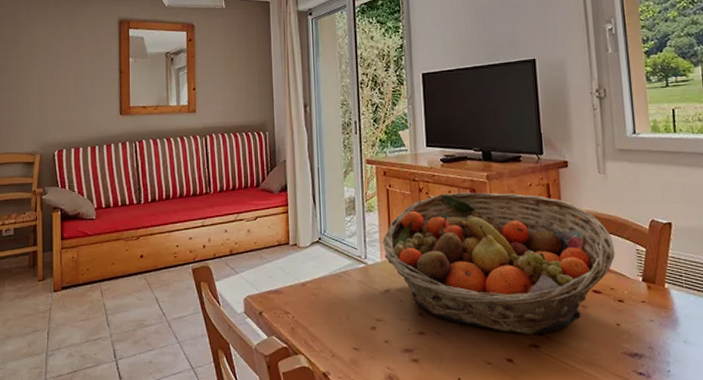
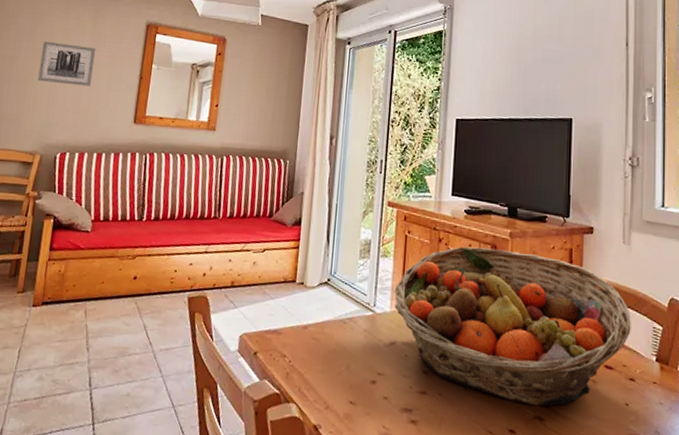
wall art: none [27,48,76,87] -> present [37,41,96,86]

